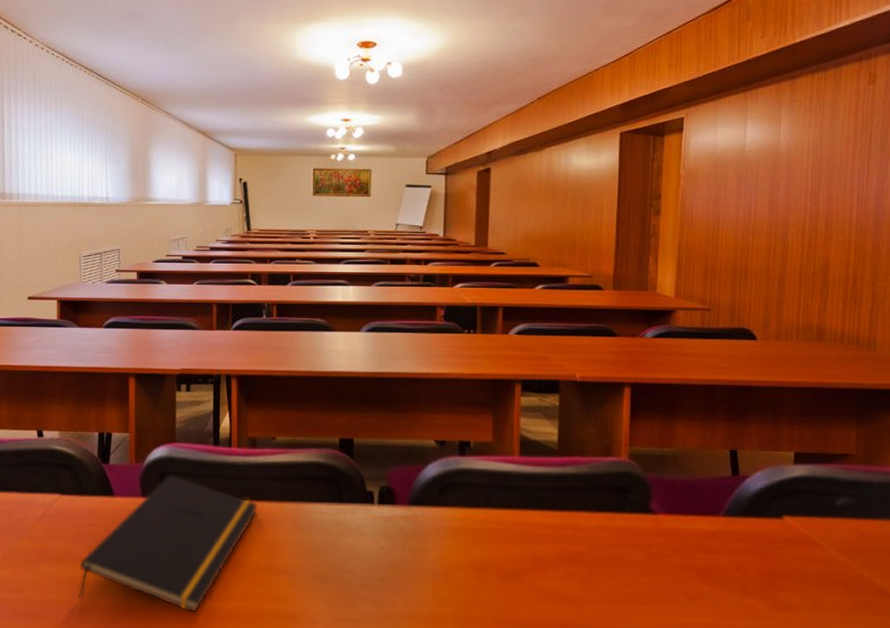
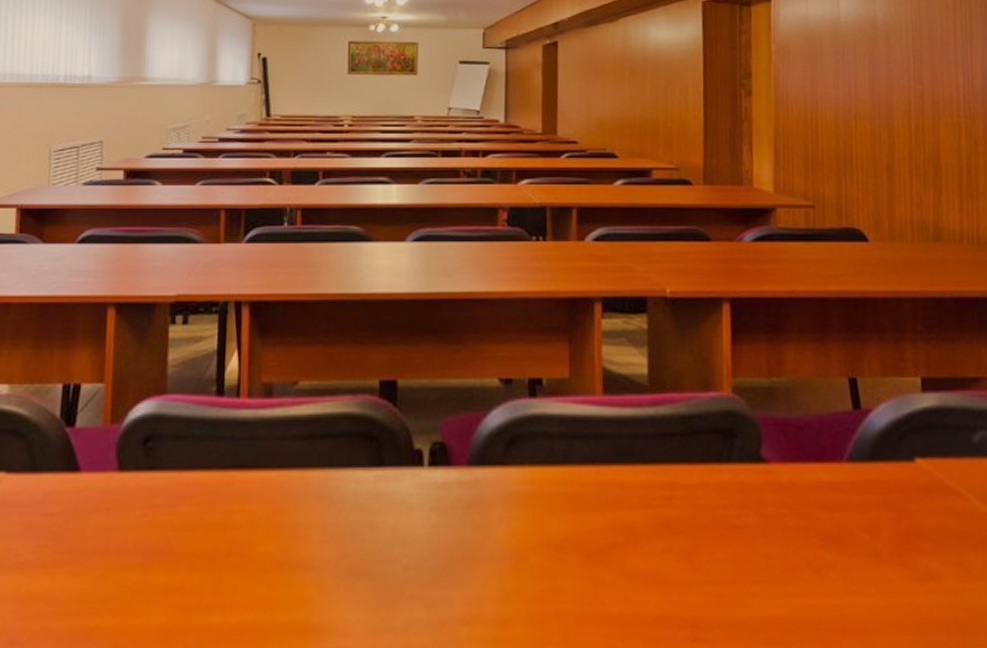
notepad: present [79,475,259,613] -> none [23,438,274,633]

